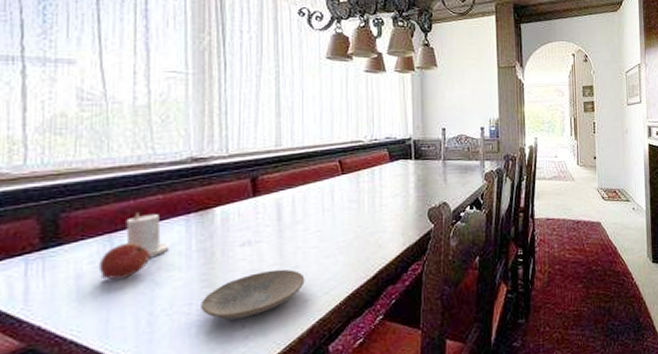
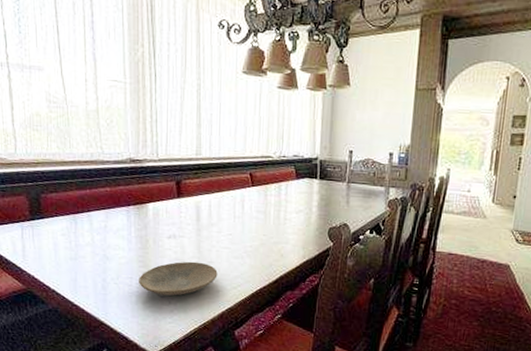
fruit: present [98,242,150,280] -> none [68,222,102,251]
candle: present [126,212,168,258] -> none [85,200,115,238]

